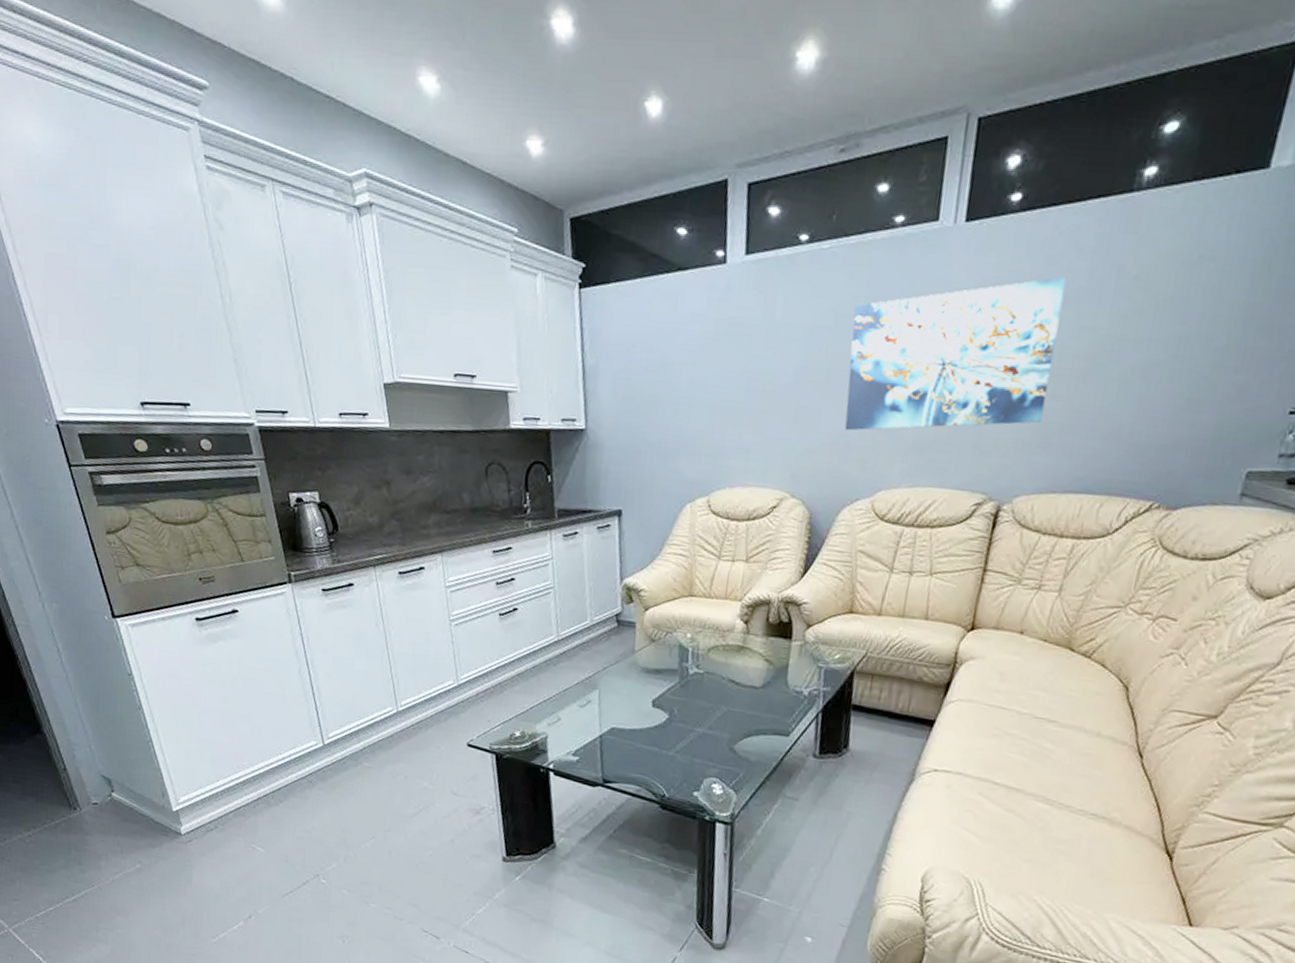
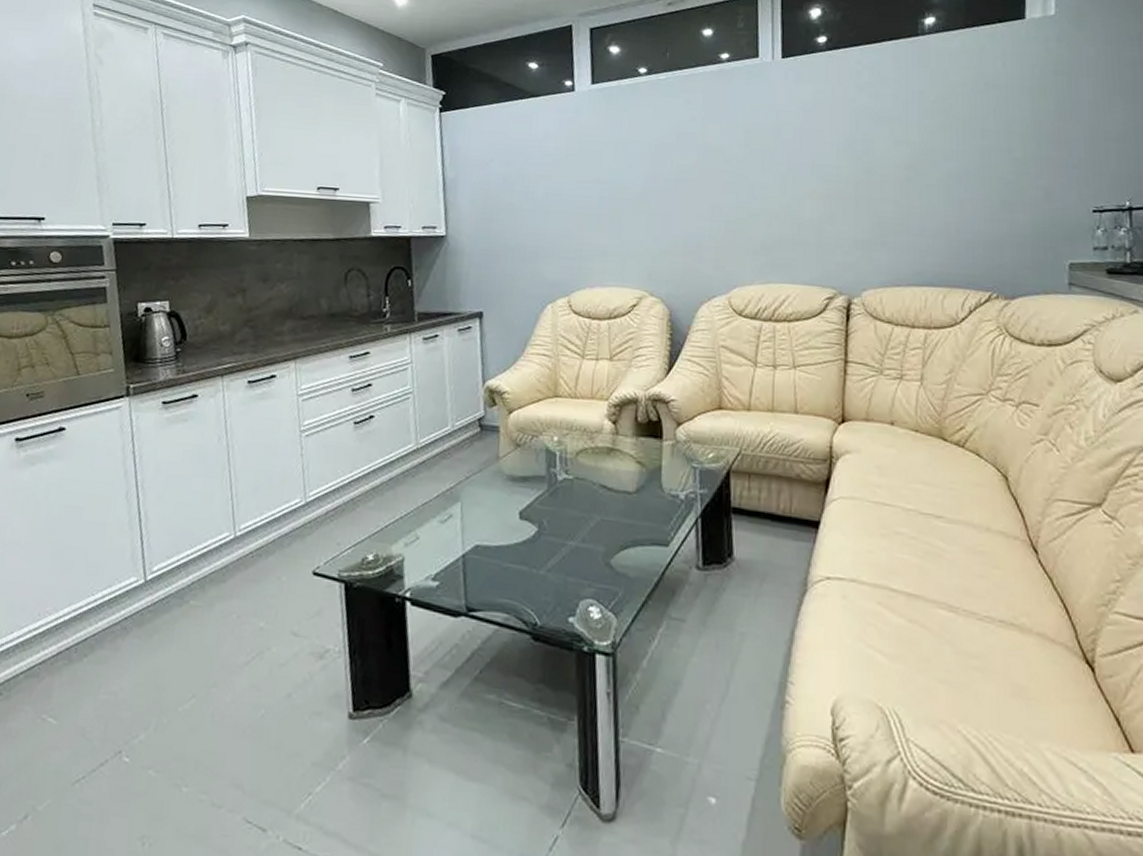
wall art: present [844,277,1067,431] -> none [693,101,876,233]

